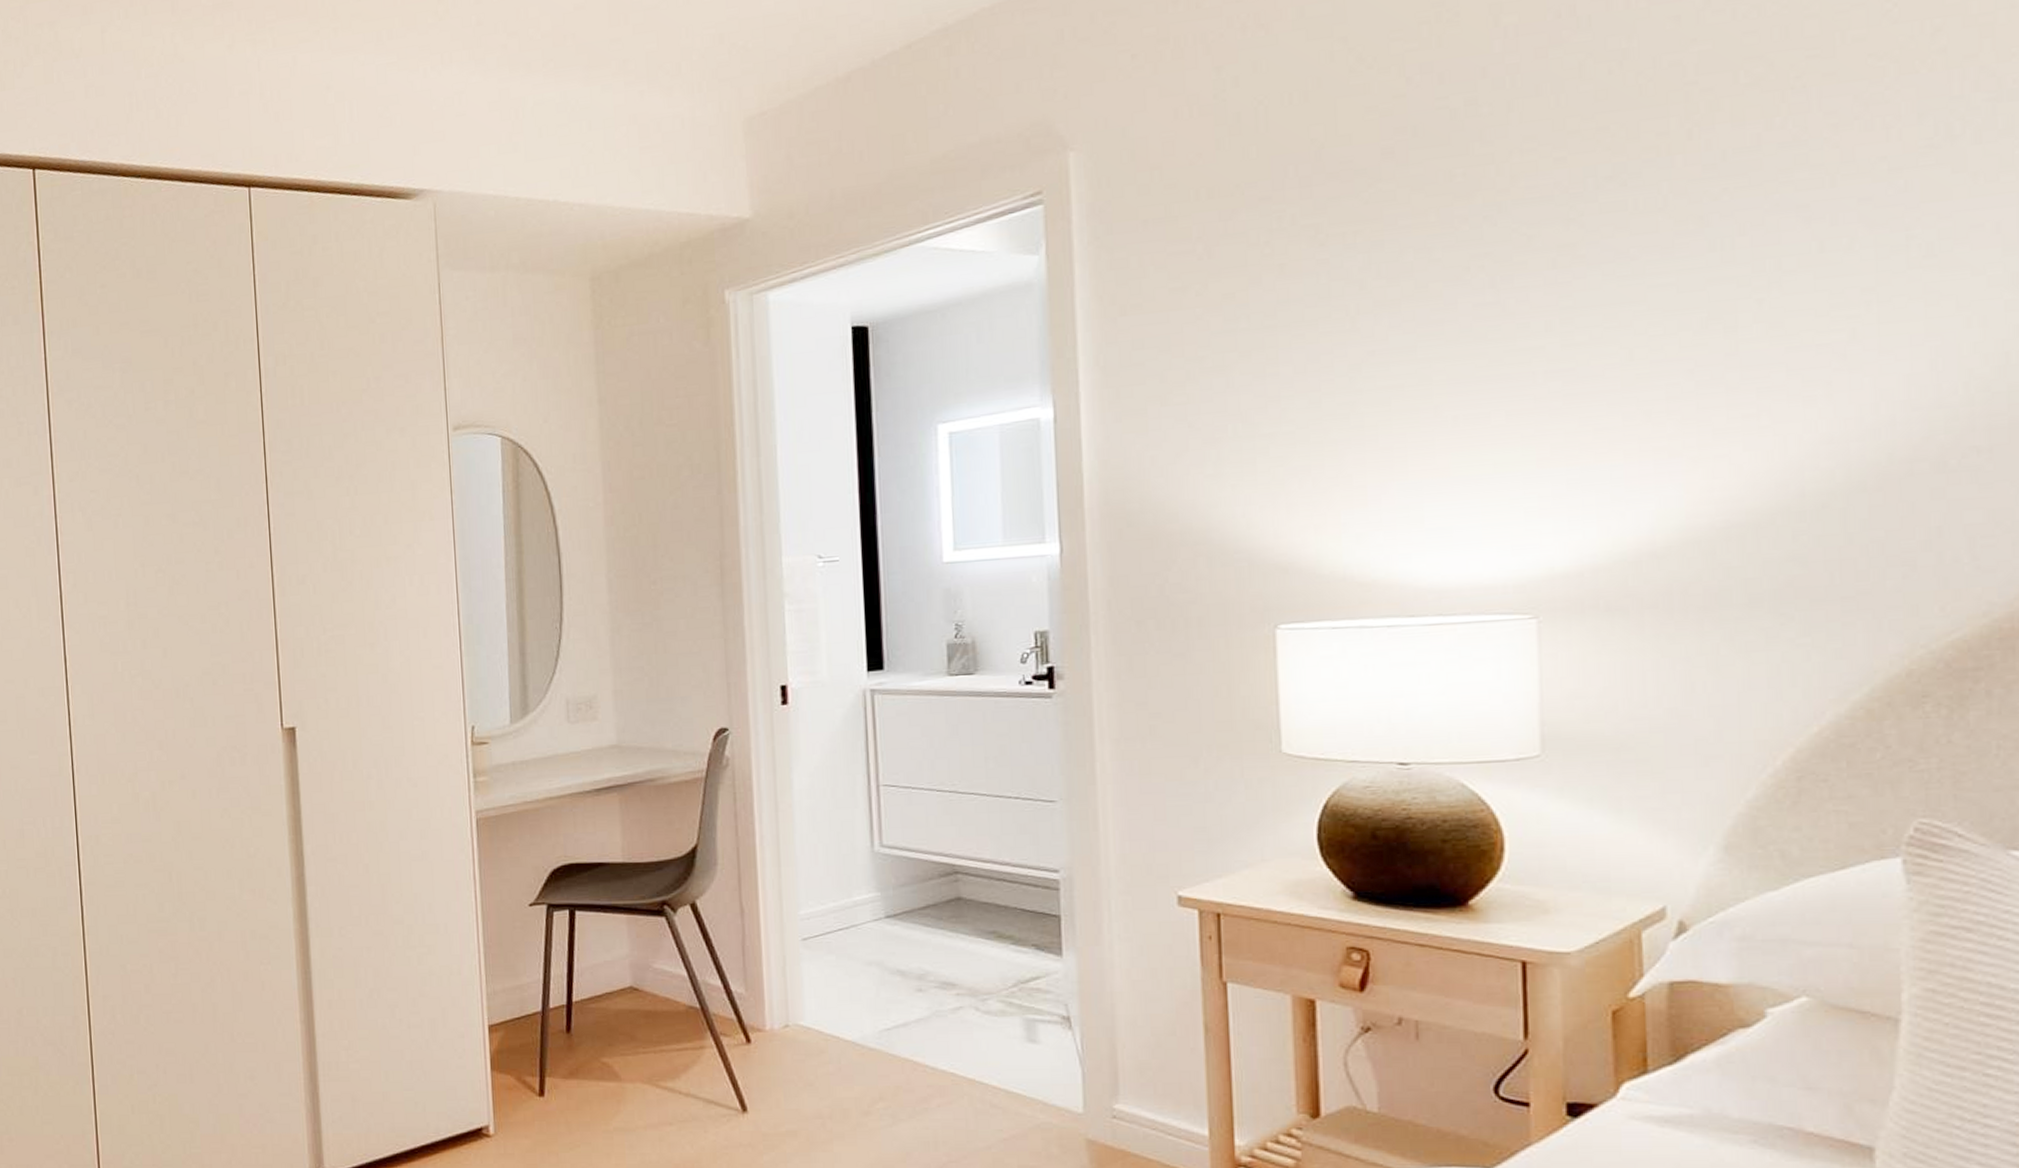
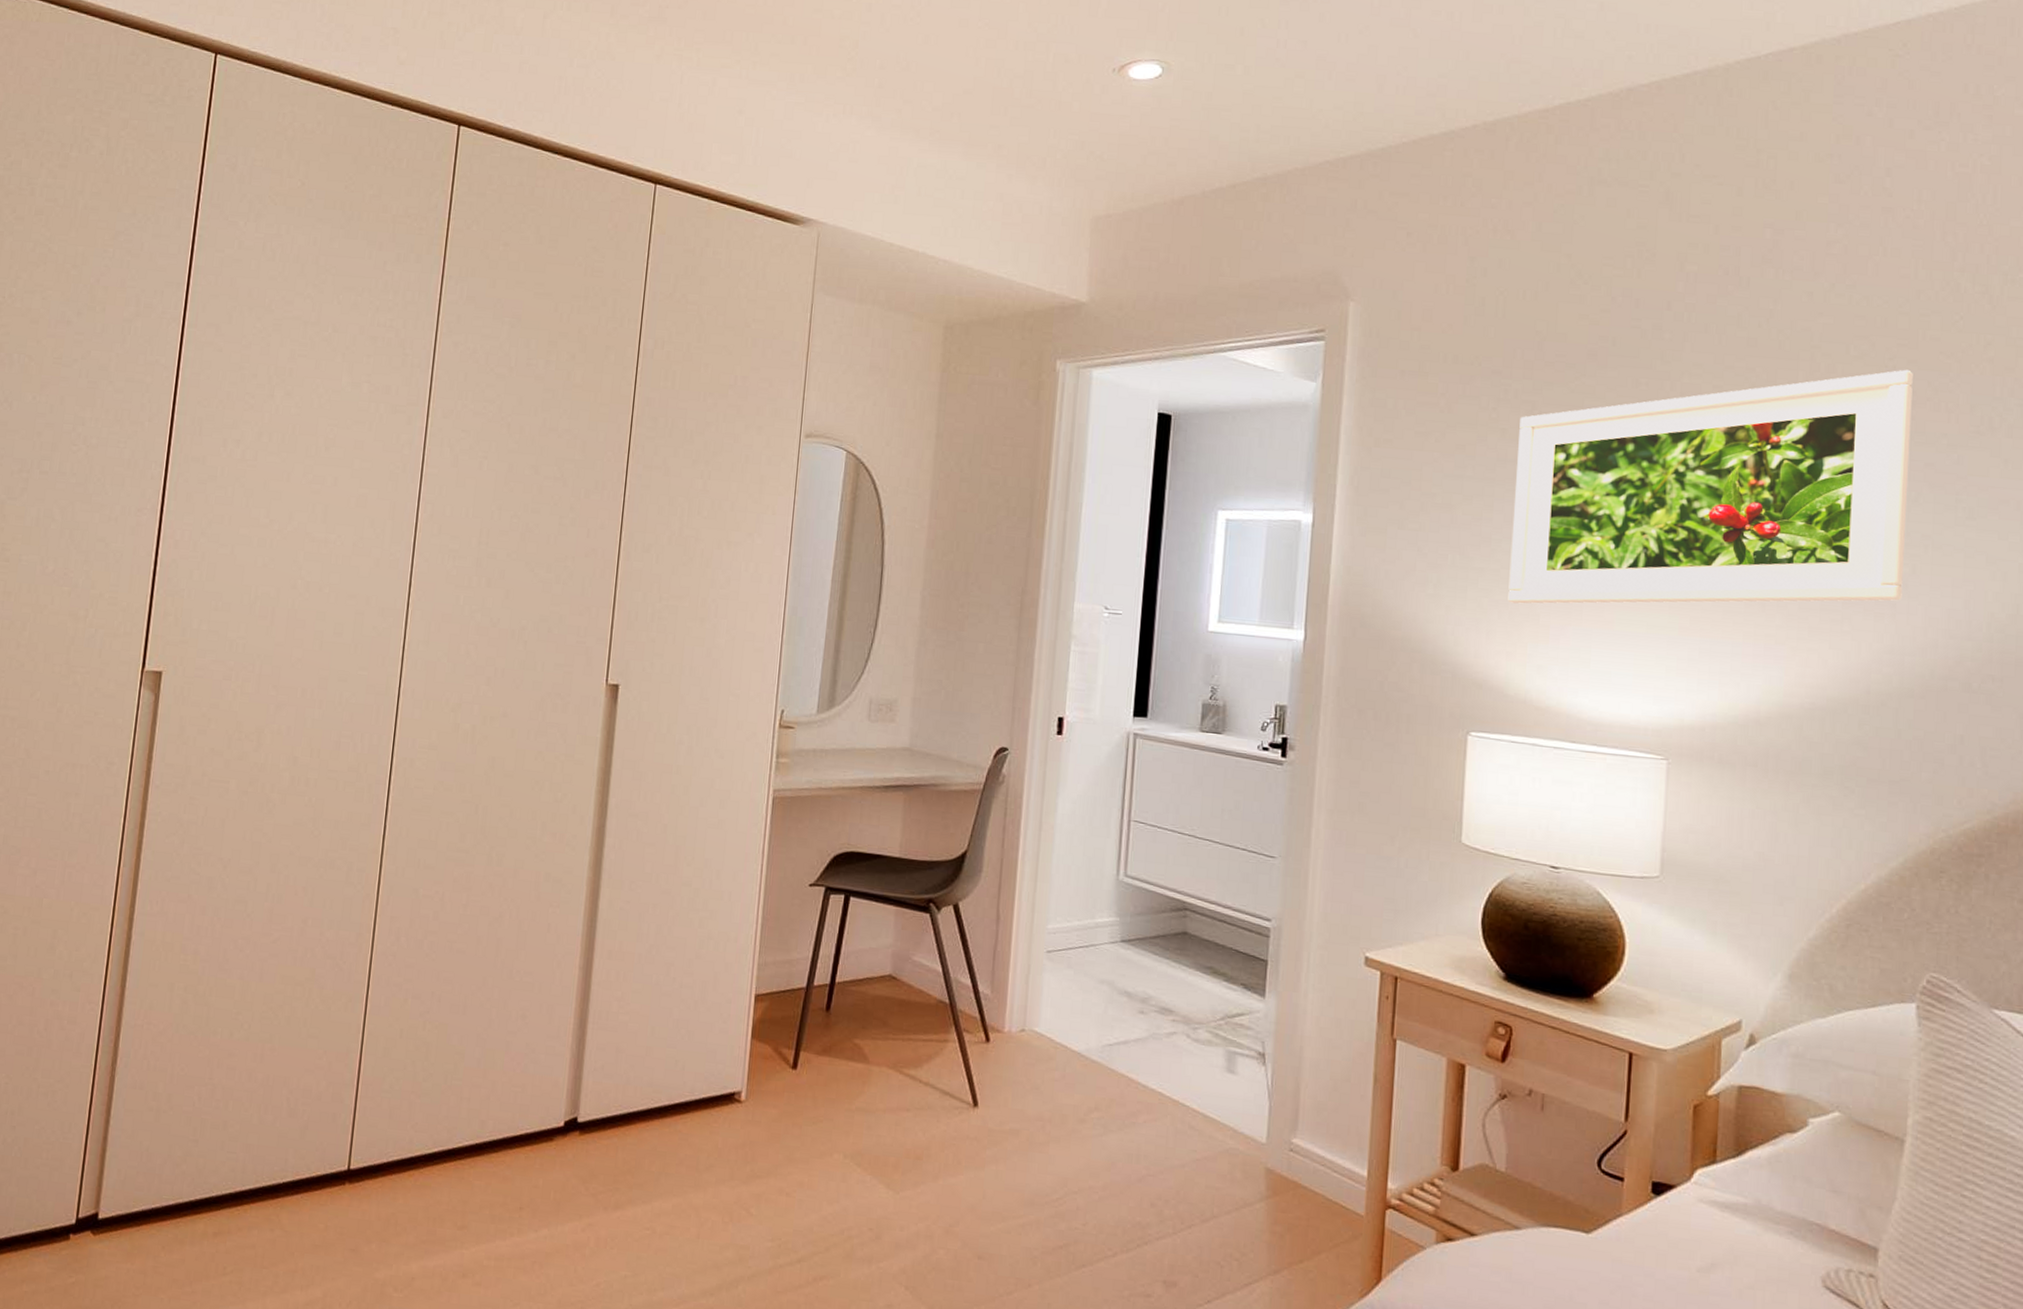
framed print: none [1301,85,1840,468] -> present [1508,369,1913,604]

